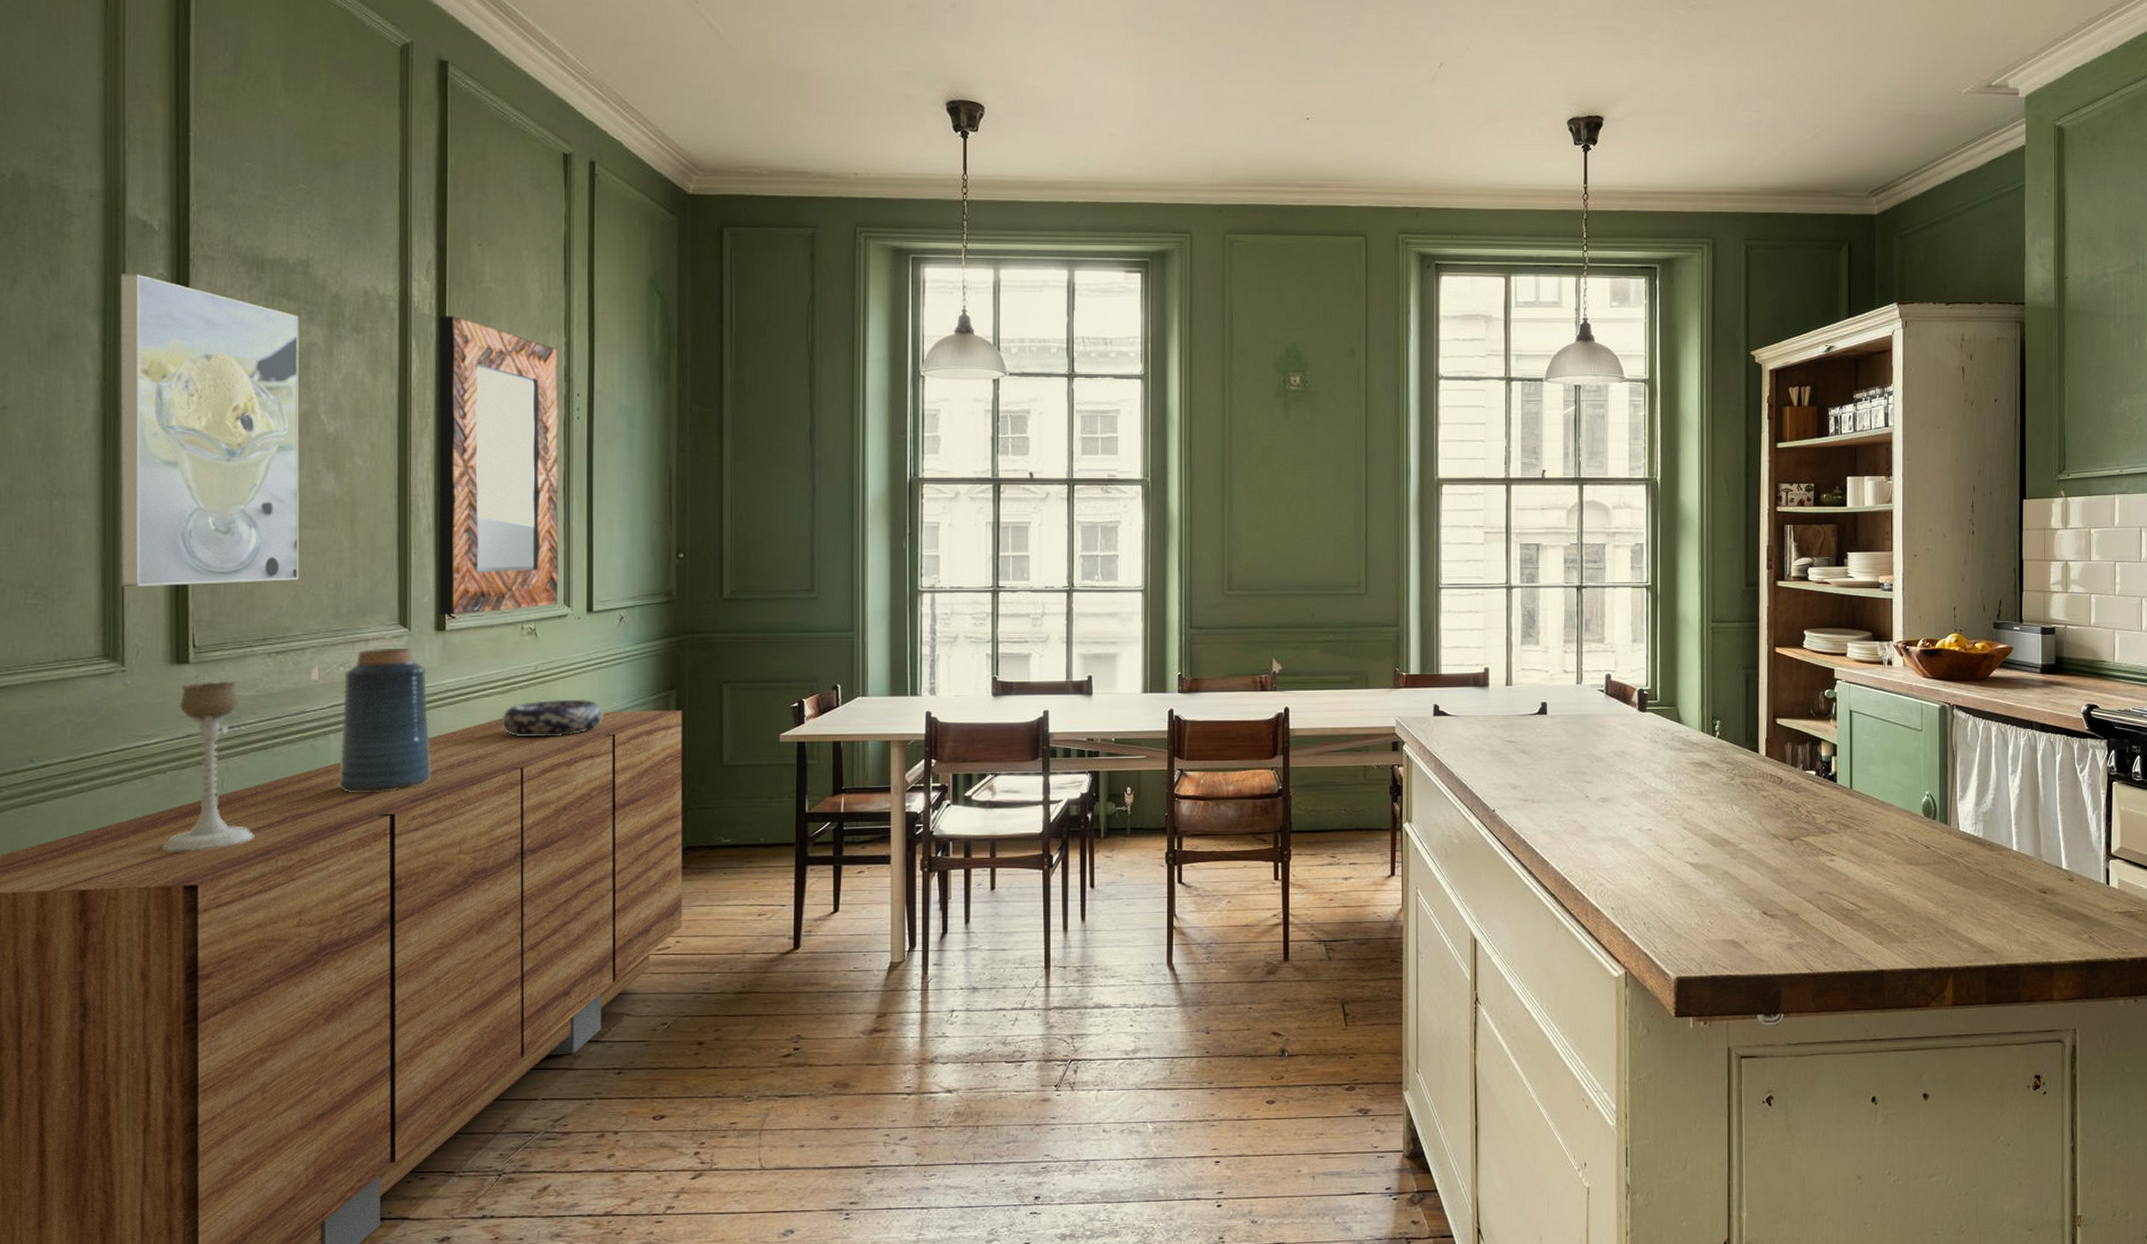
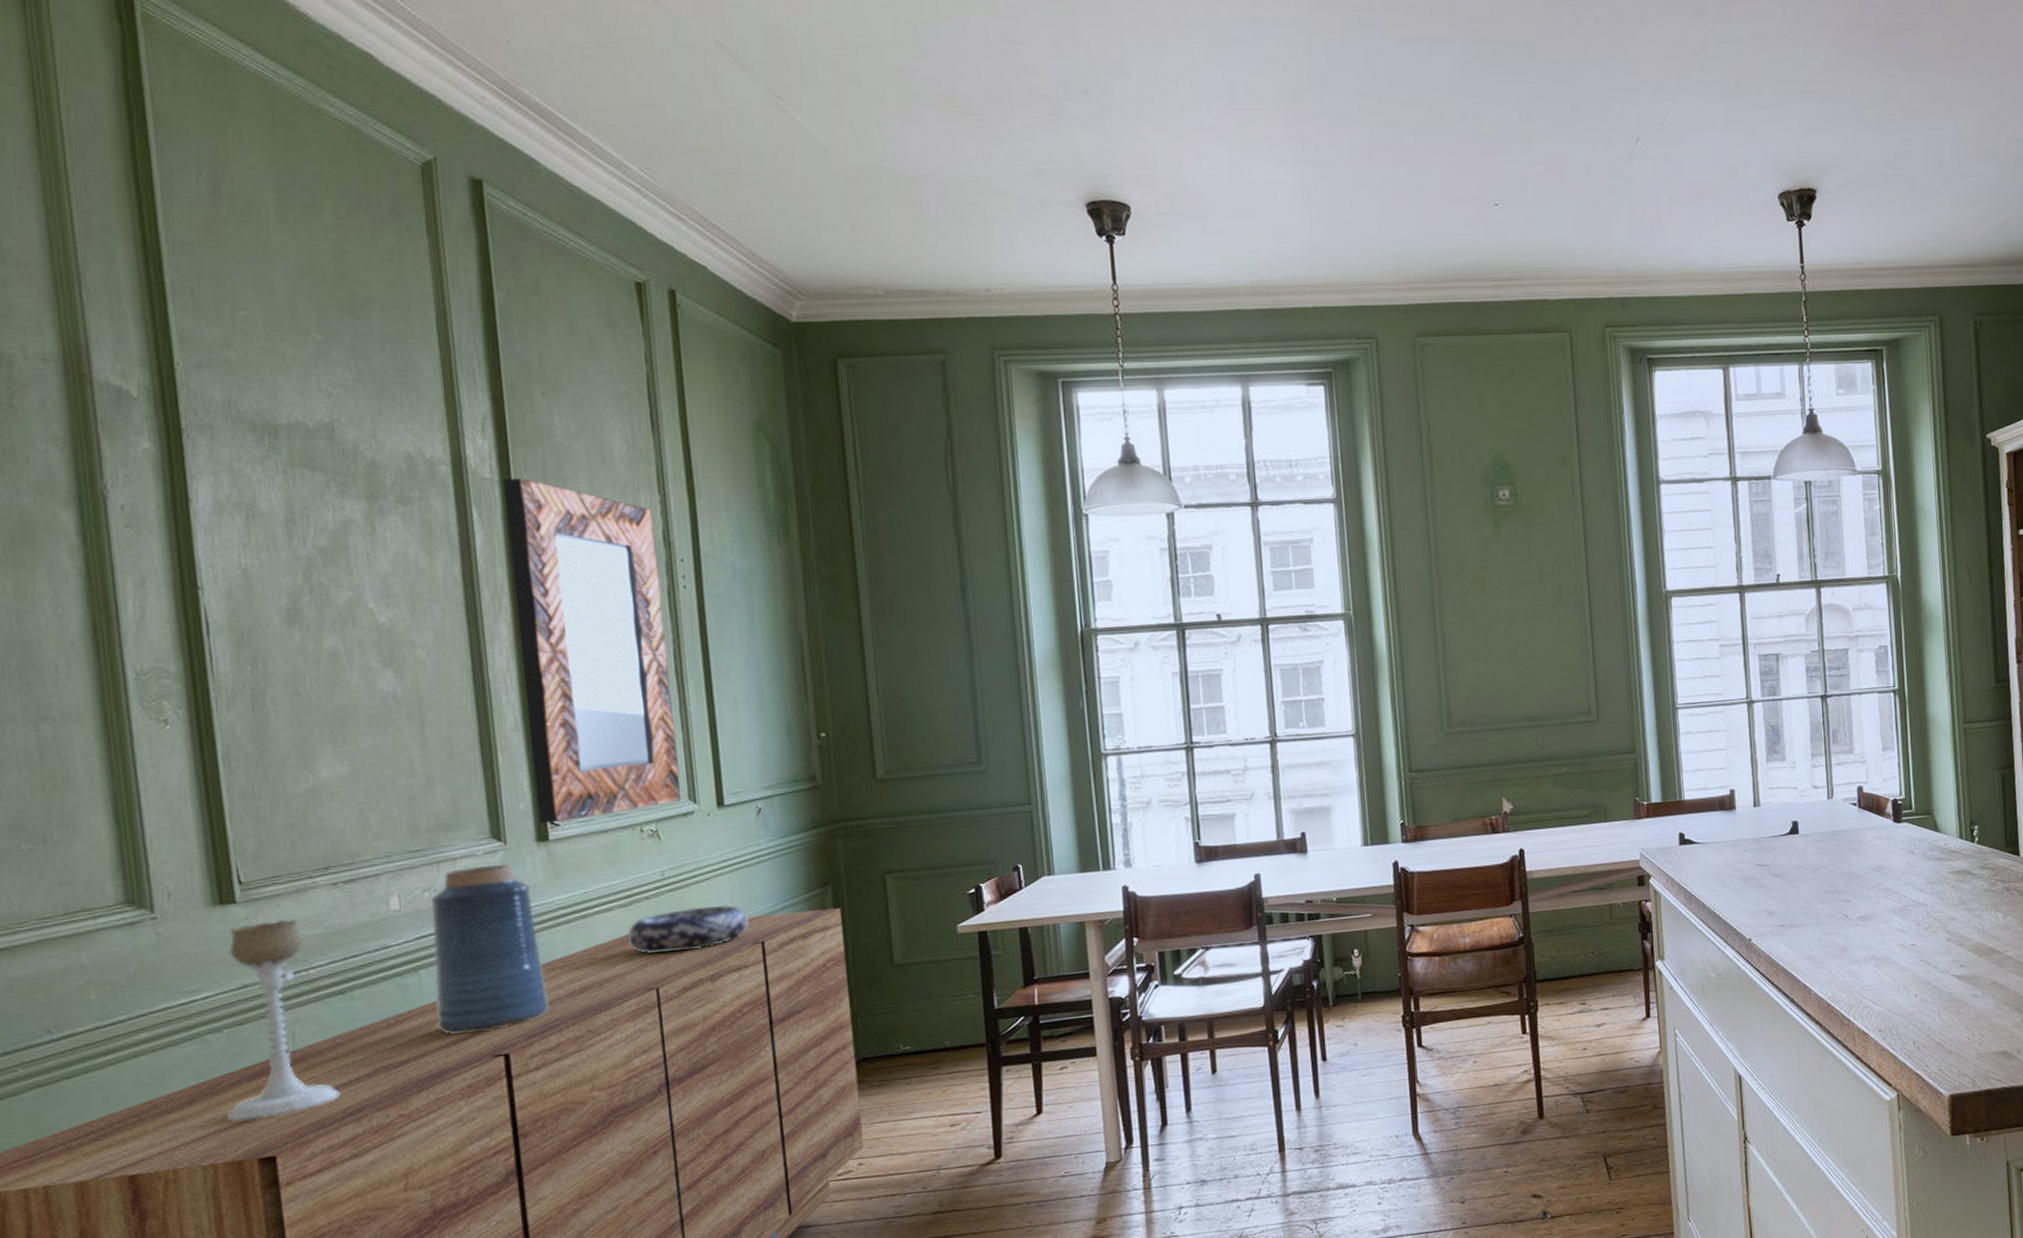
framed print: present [120,274,299,586] -> none [96,450,361,820]

